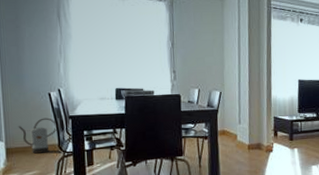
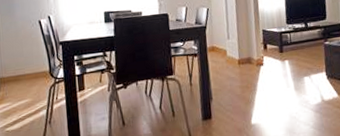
watering can: present [18,118,58,154] -> none [10,45,48,82]

